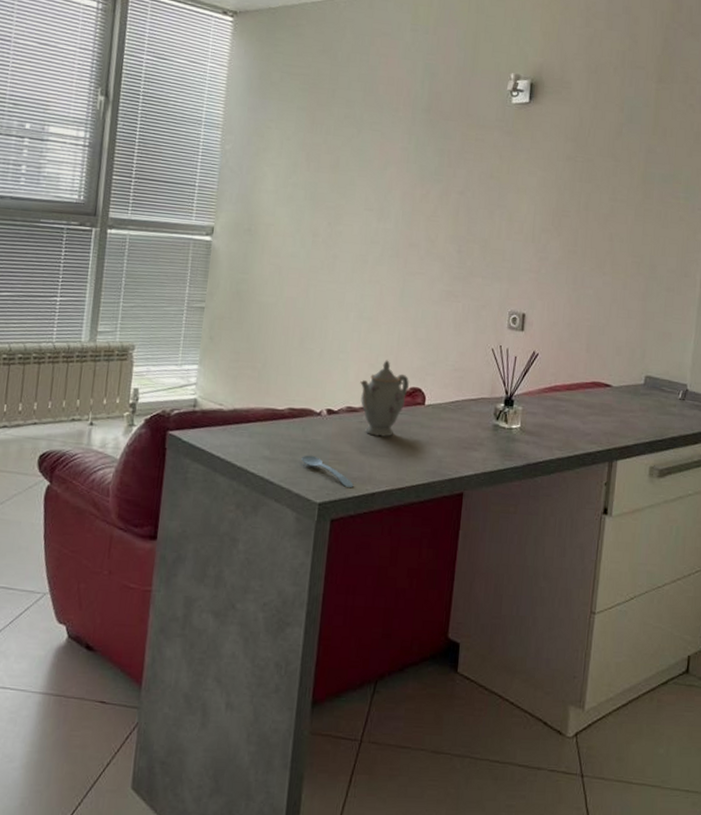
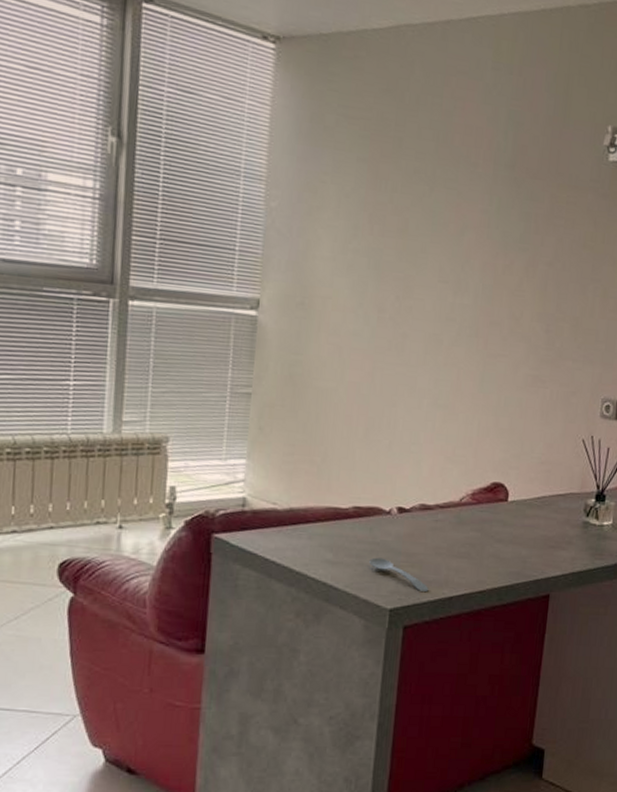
teapot: present [360,360,409,437] -> none [435,452,490,537]

